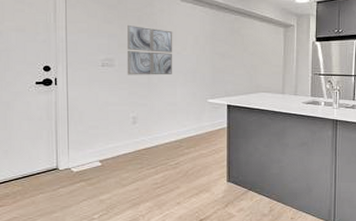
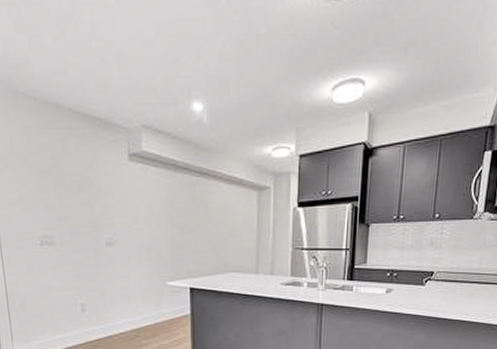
wall art: present [126,24,173,76] -> none [66,193,123,255]

